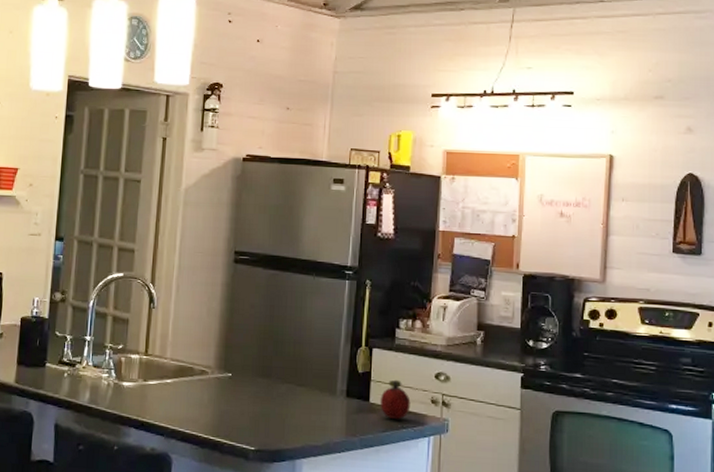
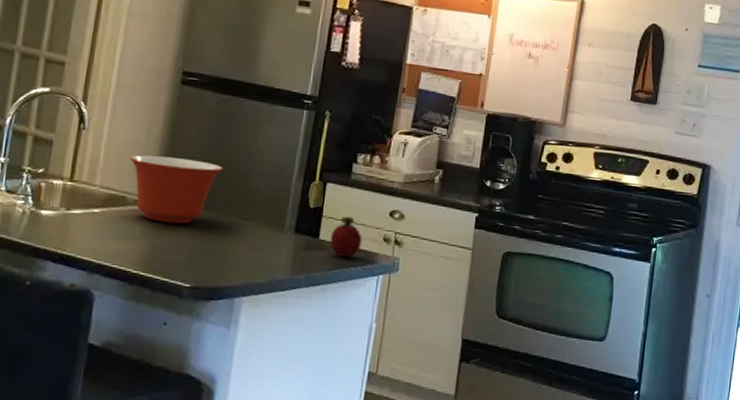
mixing bowl: none [194,329,277,391] -> present [130,155,224,224]

